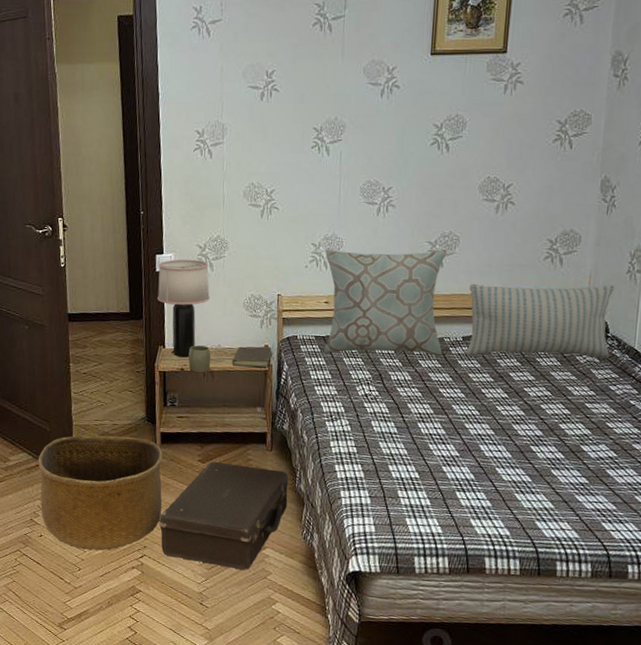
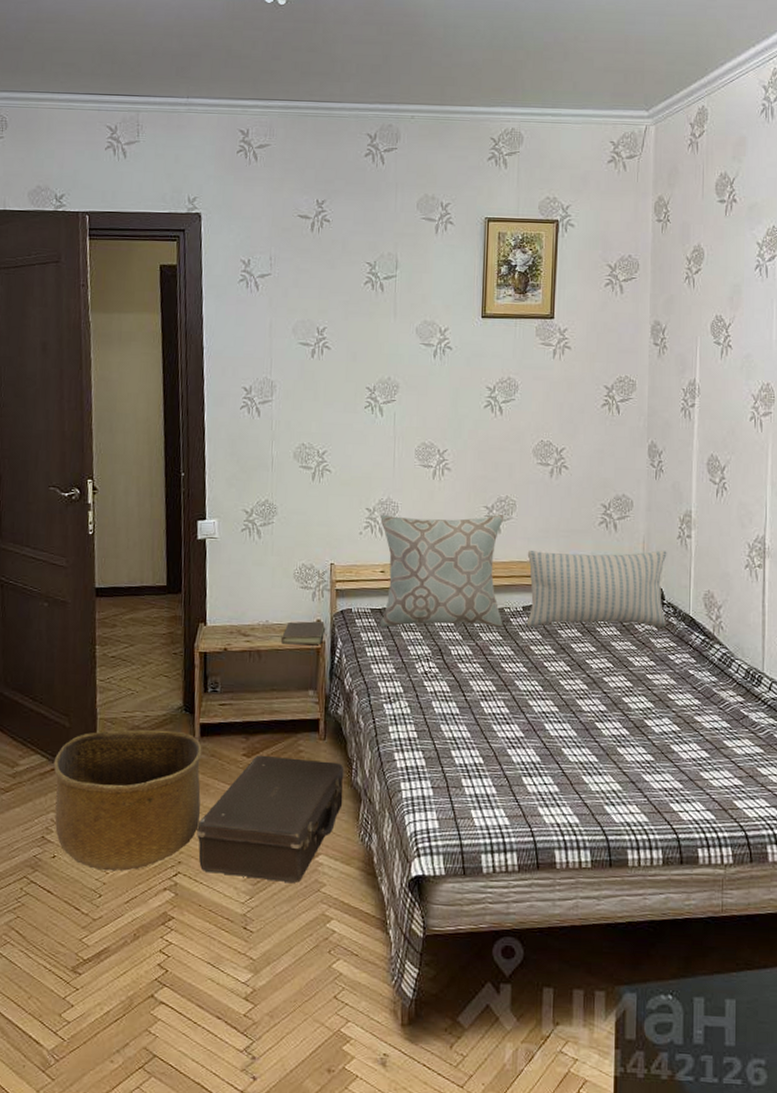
table lamp: present [156,259,211,358] -> none [197,525,258,636]
mug: present [188,345,211,373] -> none [232,621,258,653]

